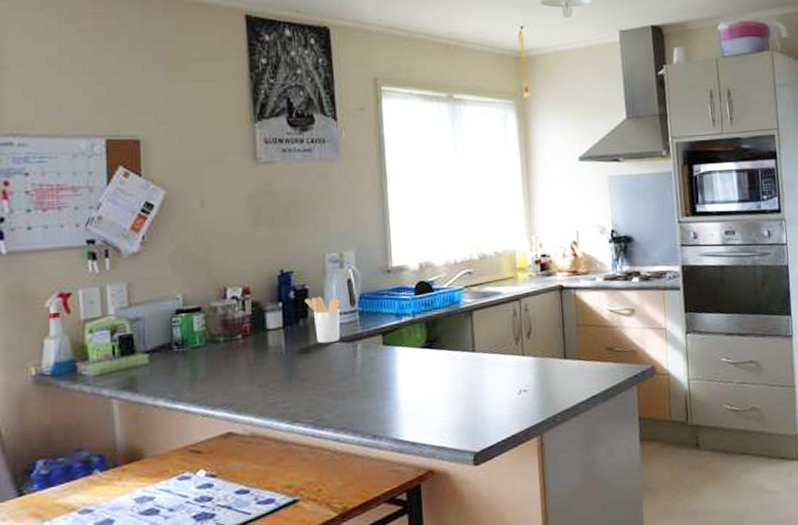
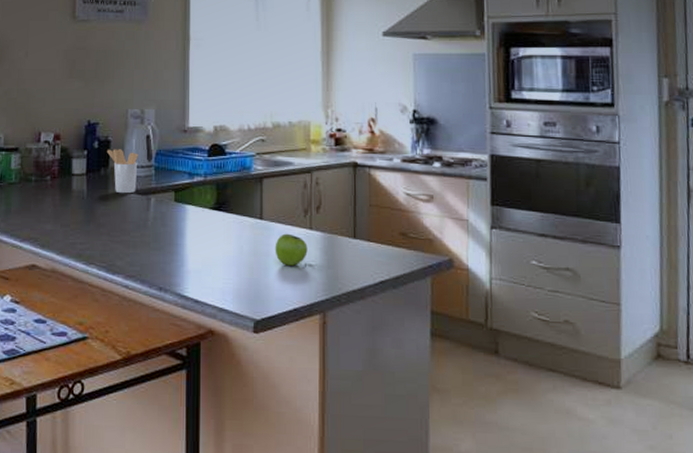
fruit: none [489,362,522,394] -> present [275,233,308,266]

